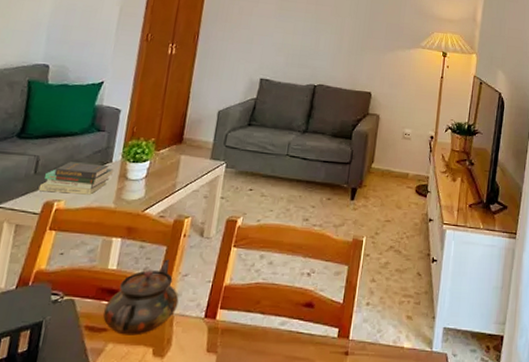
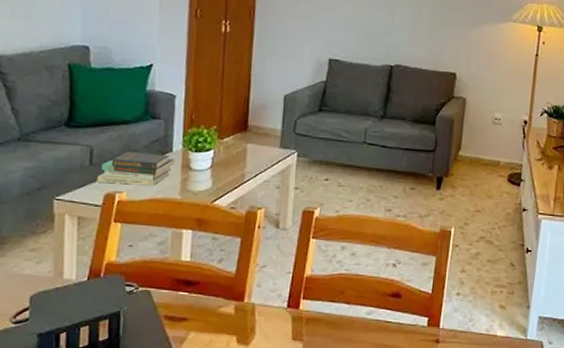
teapot: present [103,259,179,336] -> none [181,251,259,325]

